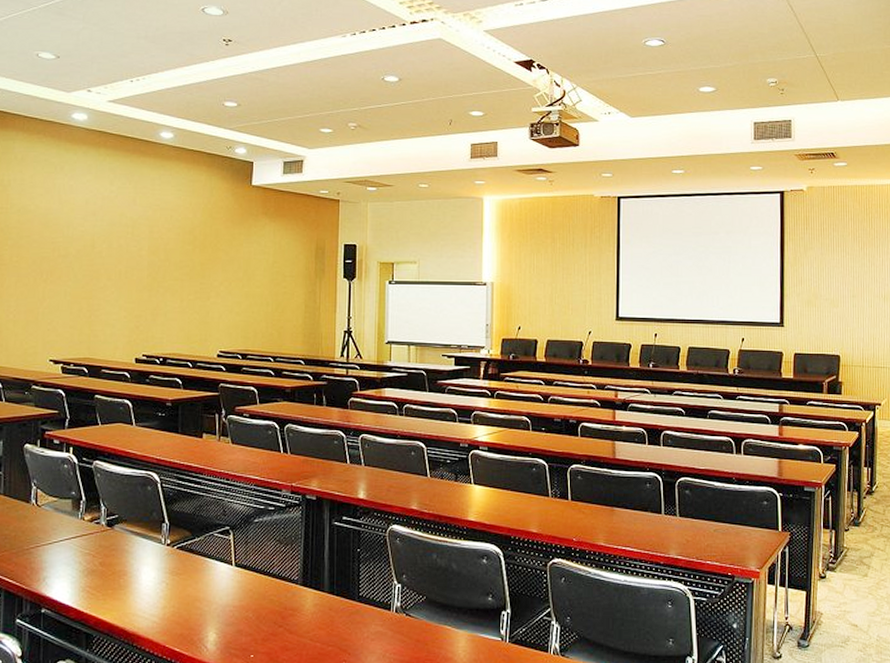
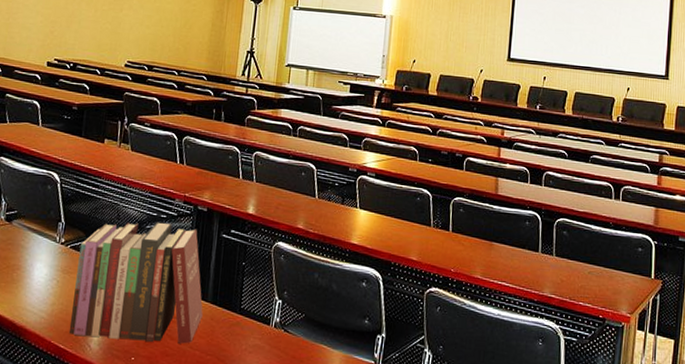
books: none [183,515,321,638] -> present [68,222,203,344]

